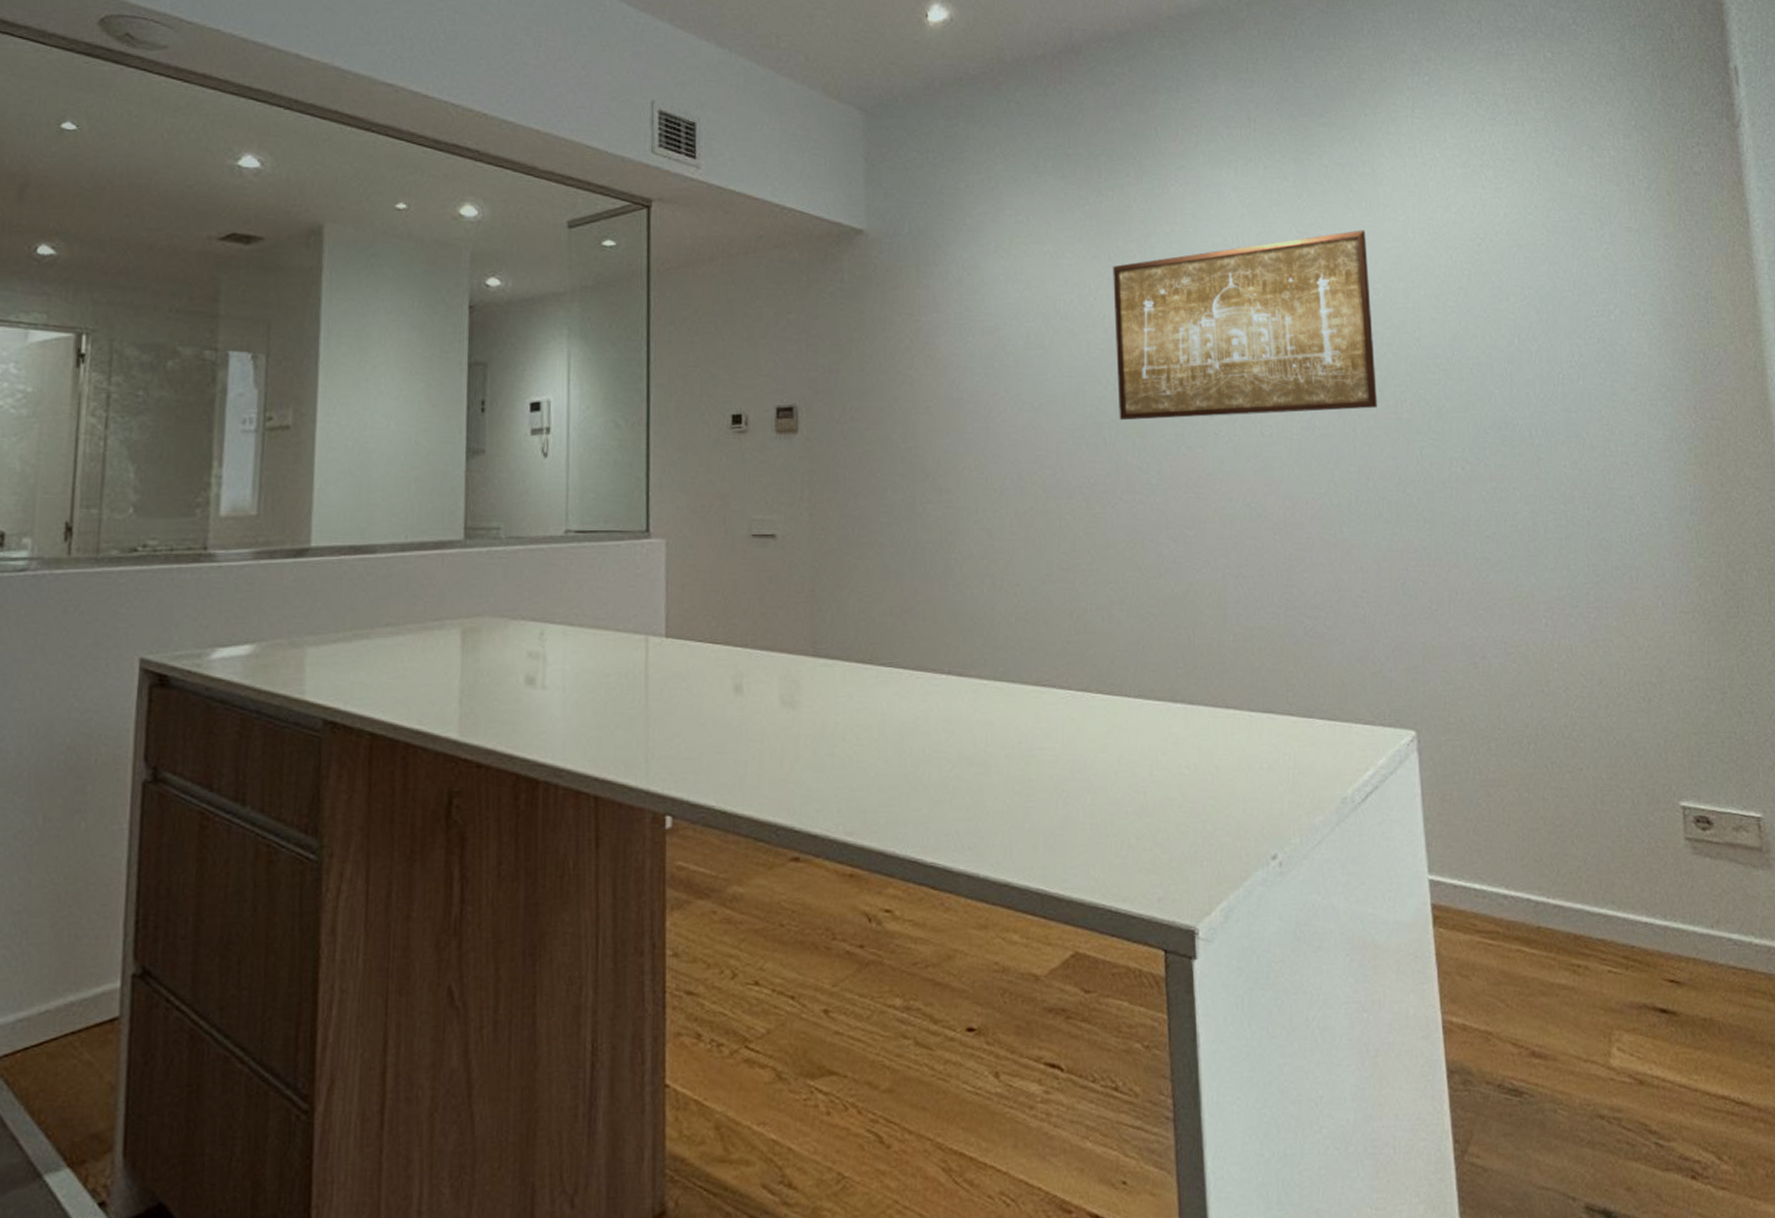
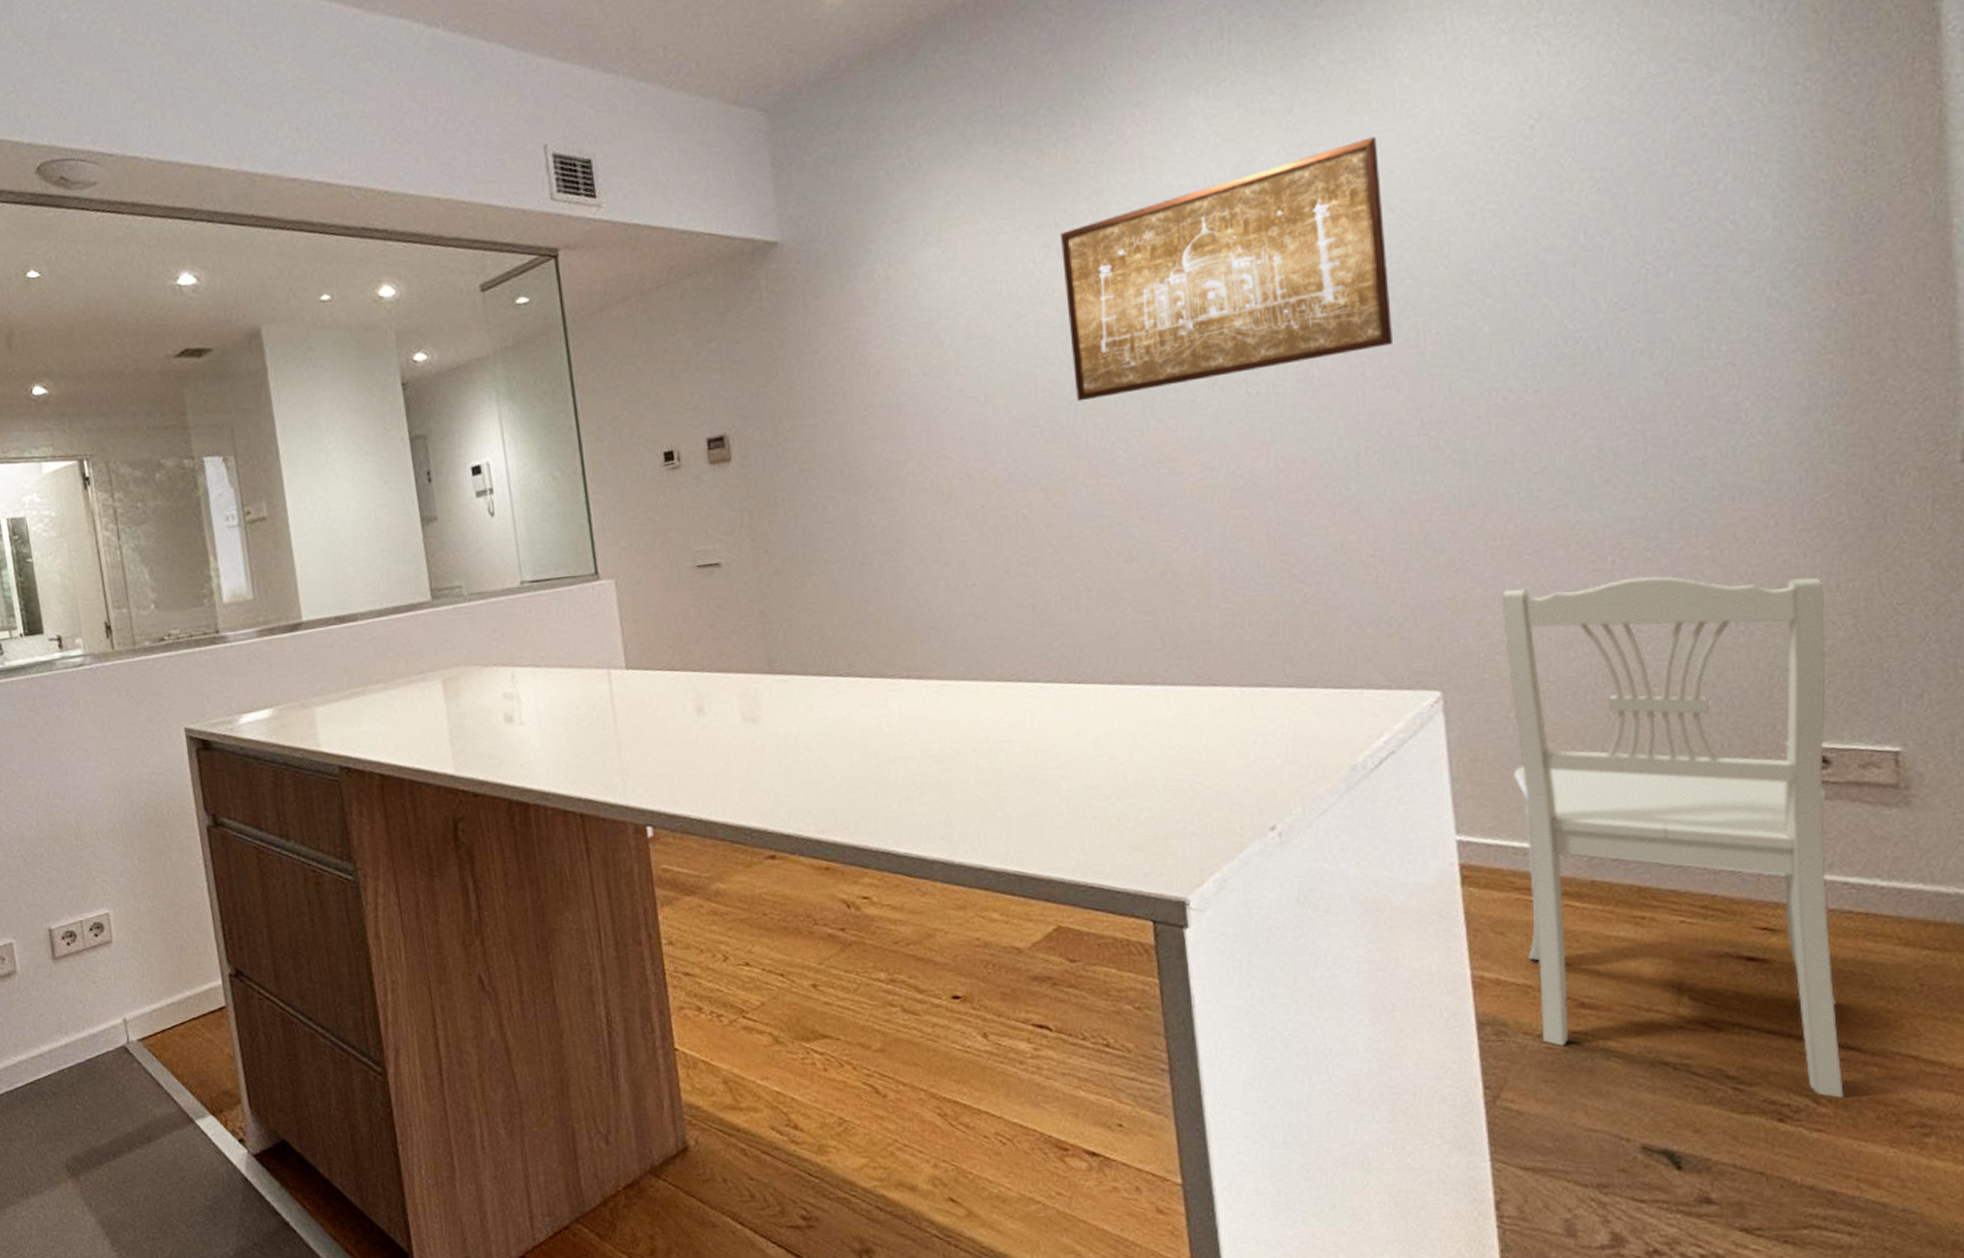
dining chair: none [1462,640,1740,1154] -> present [1501,575,1844,1098]

